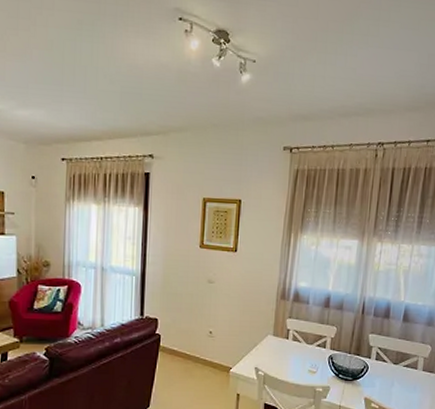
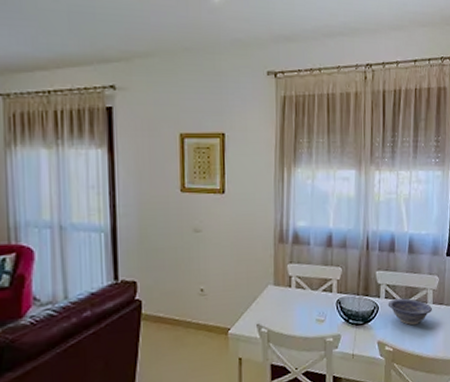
decorative bowl: none [377,361,421,388] -> present [388,298,432,325]

